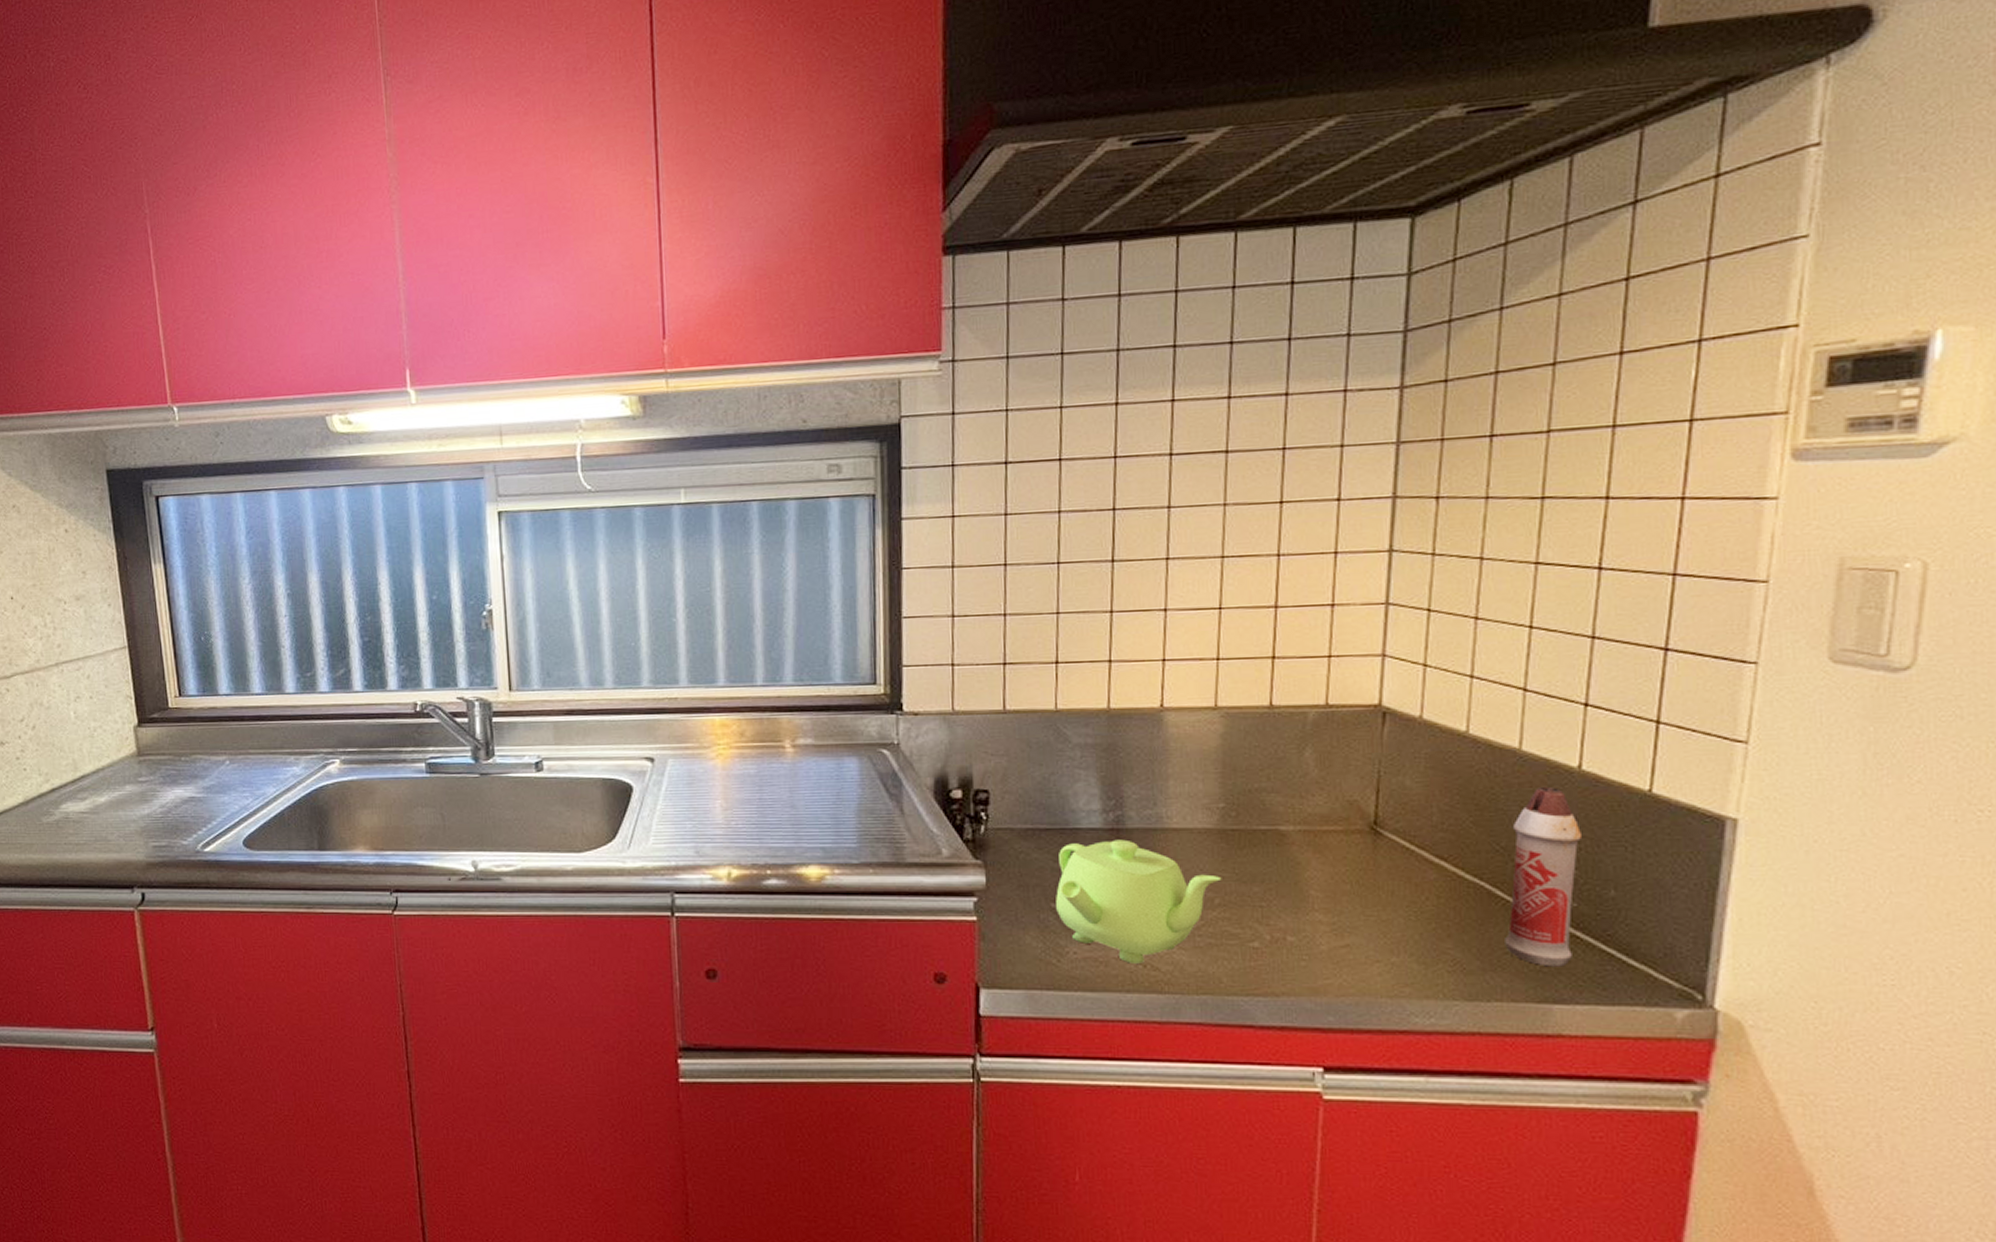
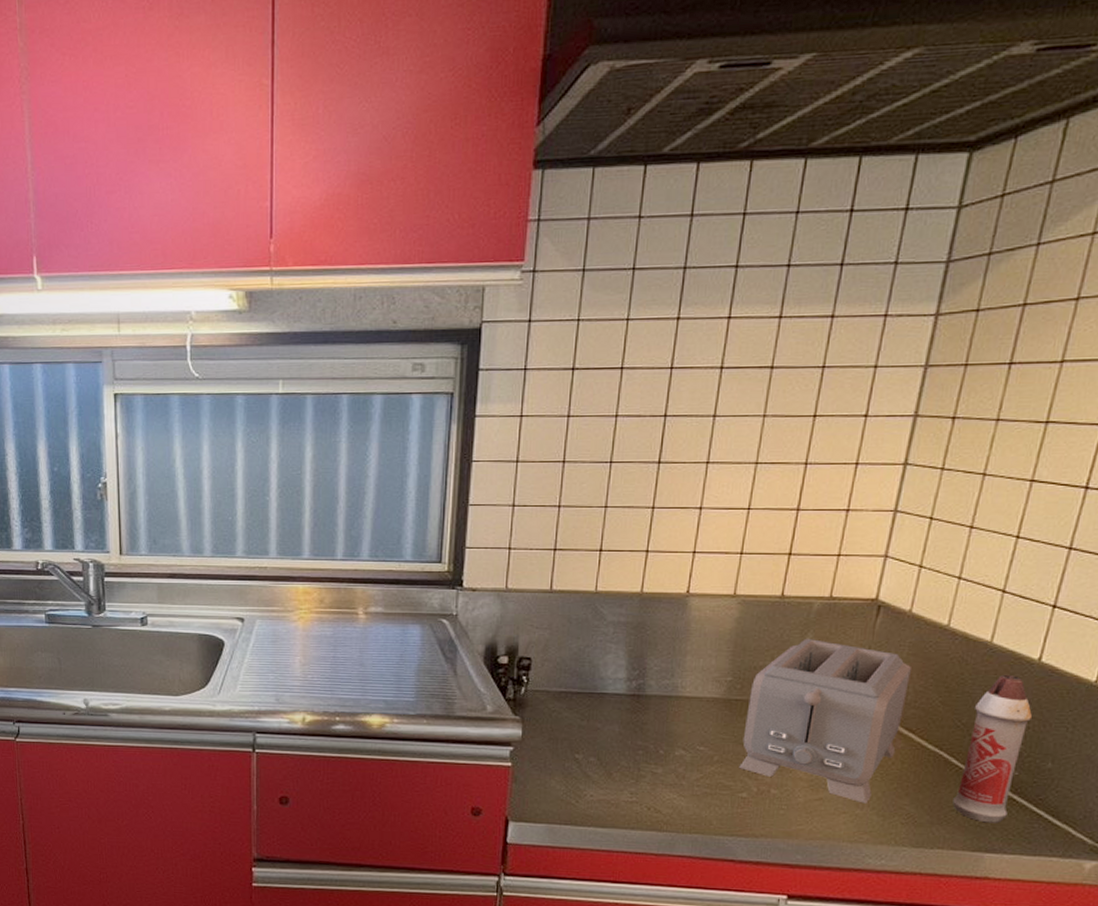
teapot: present [1056,839,1222,964] -> none [579,704,722,807]
toaster: none [1246,754,1432,949] -> present [739,639,911,804]

